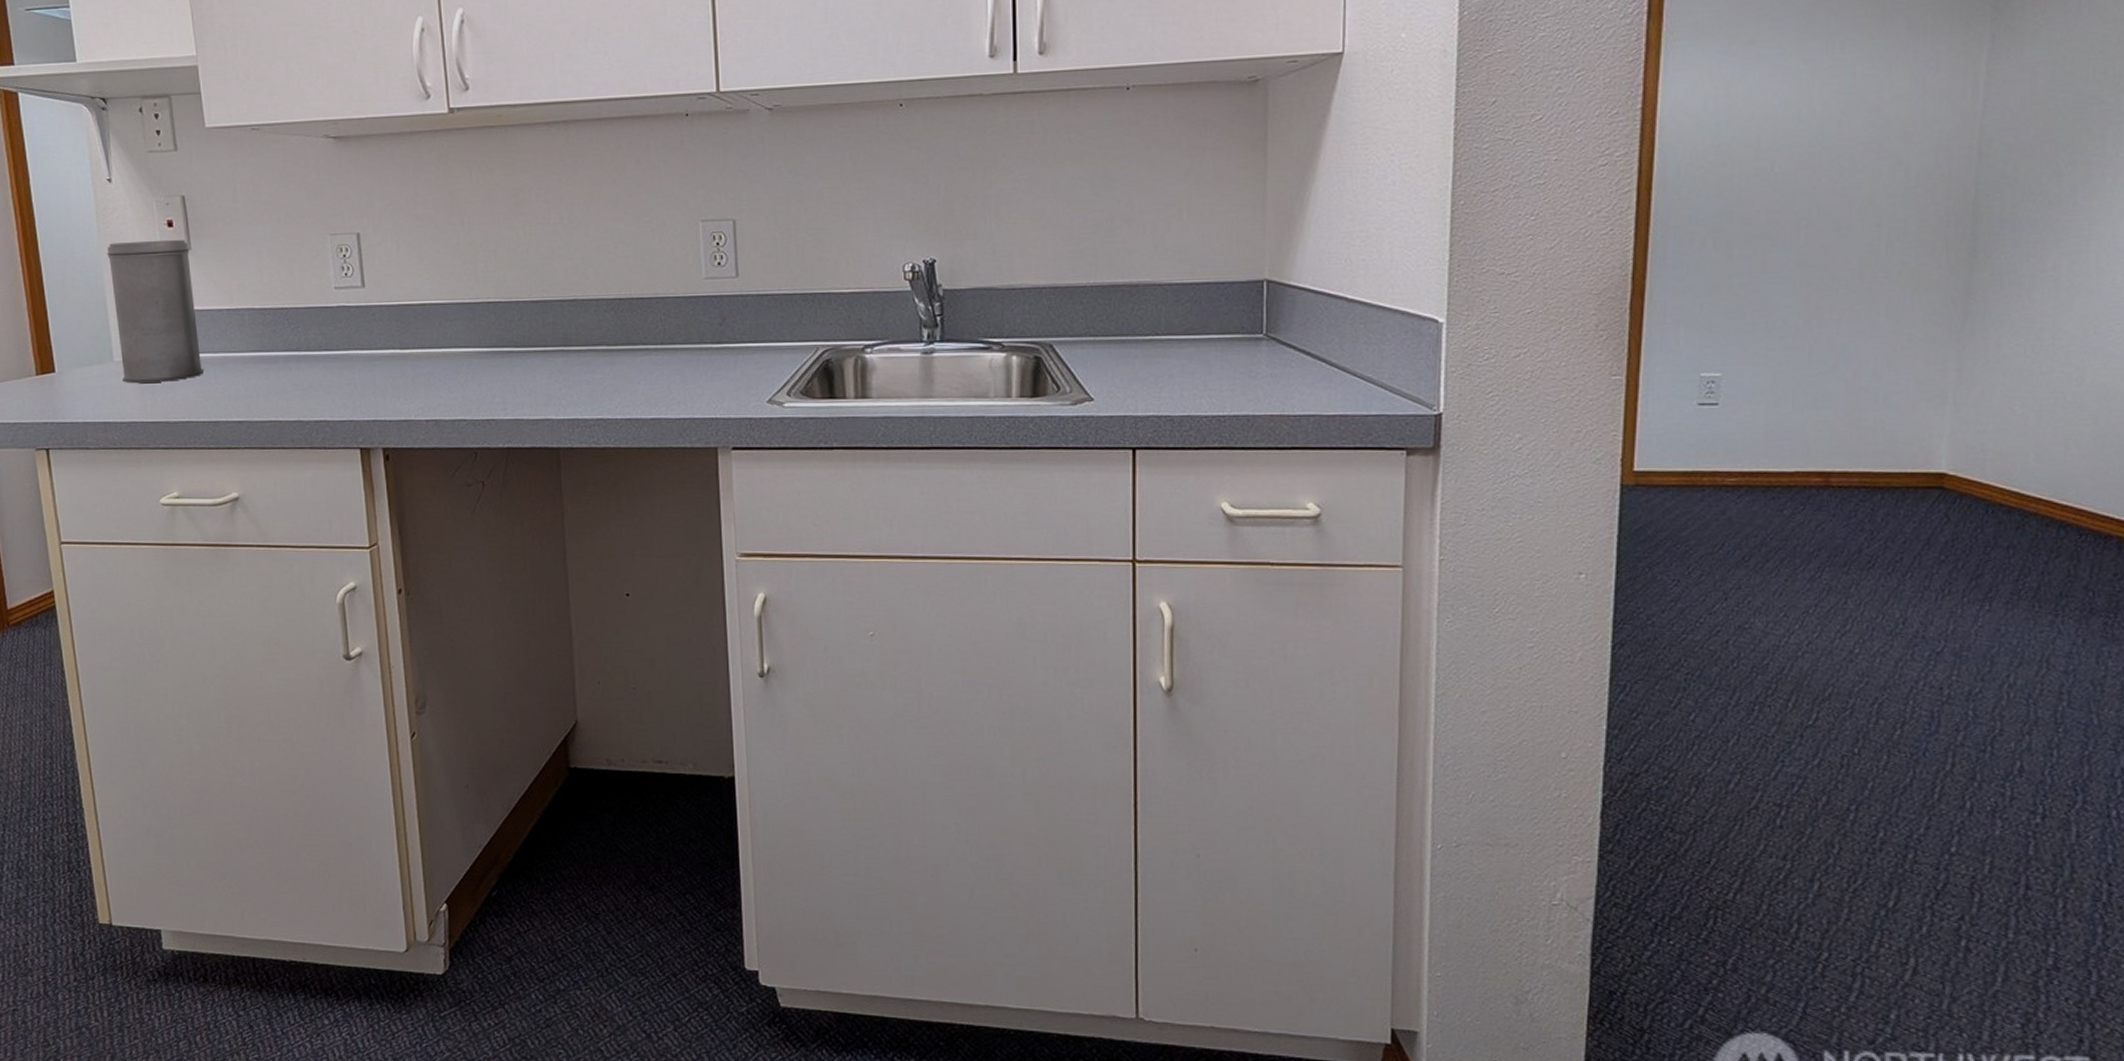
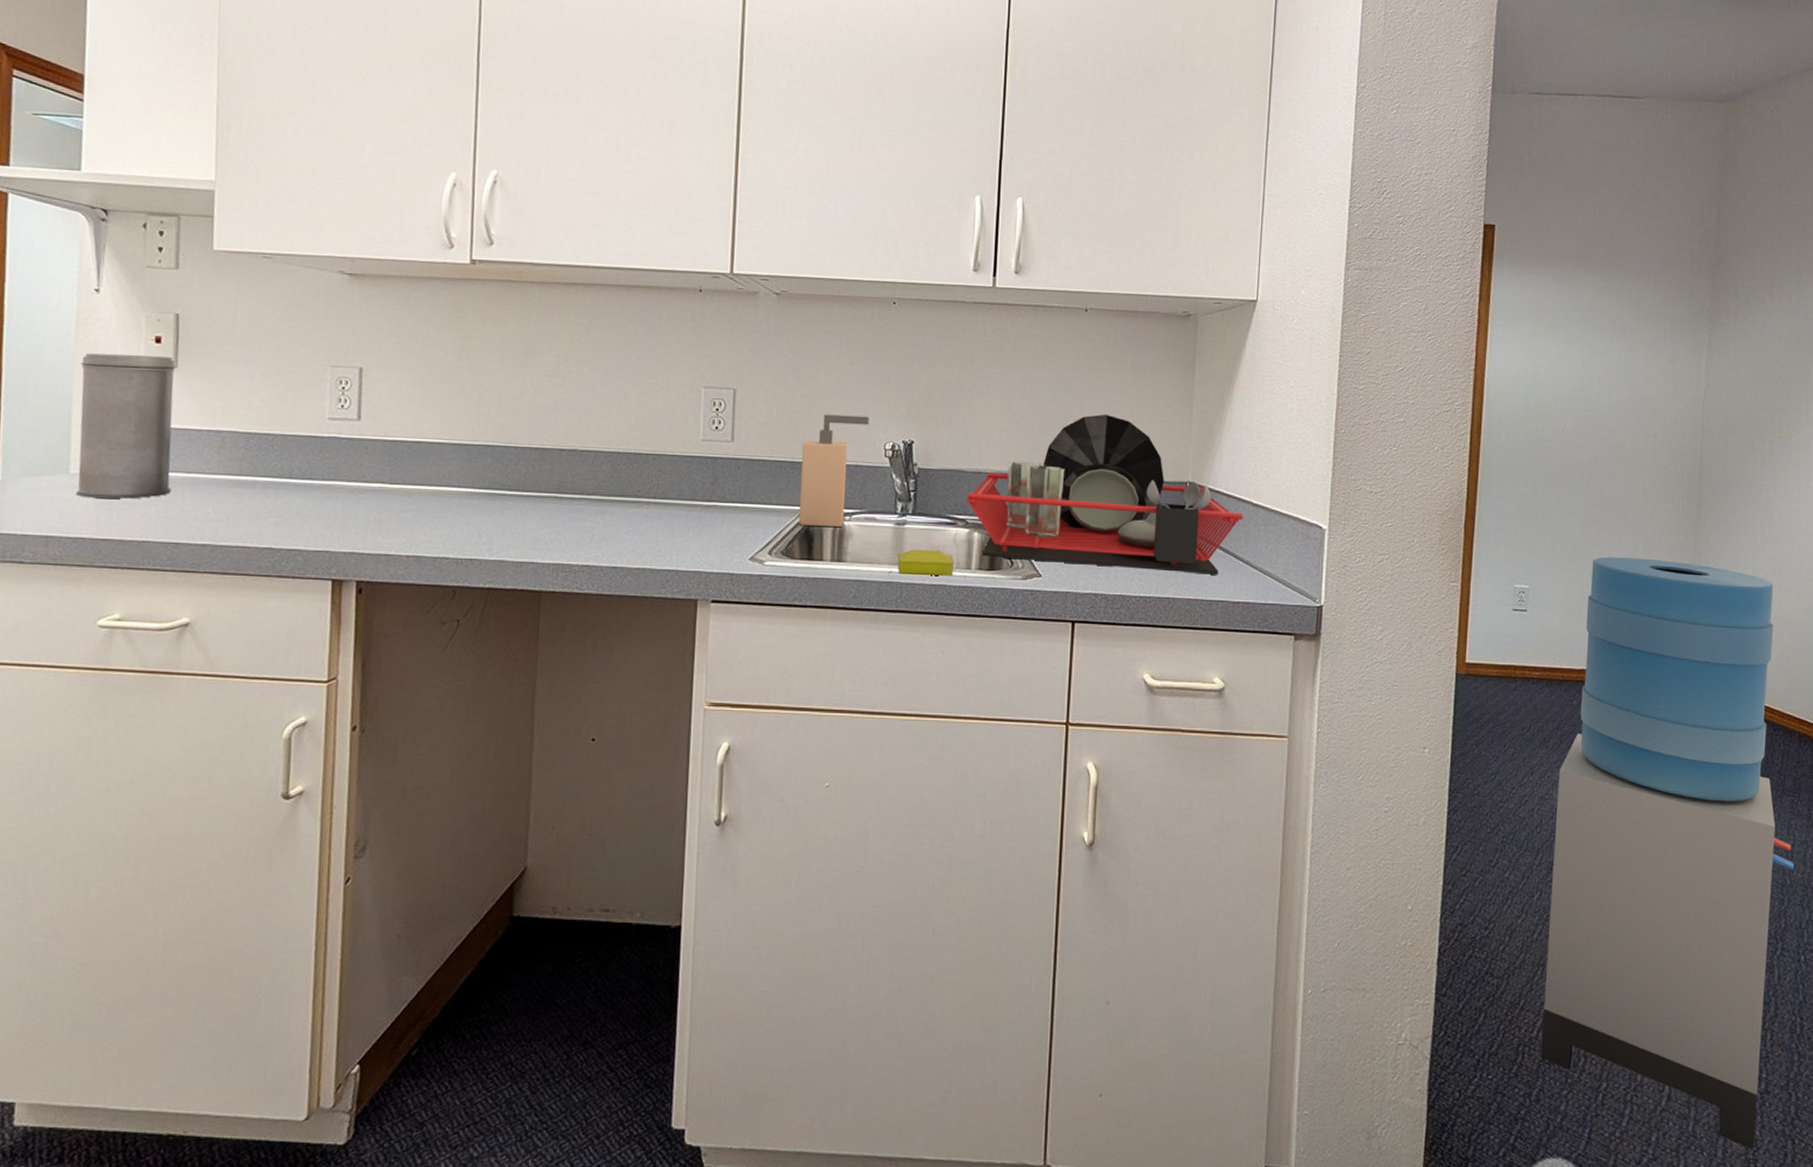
soap dispenser: none [812,236,884,362] -> present [798,414,869,527]
sponge: none [918,379,1006,410] -> present [888,549,966,579]
dish rack: none [1001,208,1336,386] -> present [967,414,1243,575]
water cooler: none [1739,328,2106,1034] -> present [1541,557,1794,1150]

